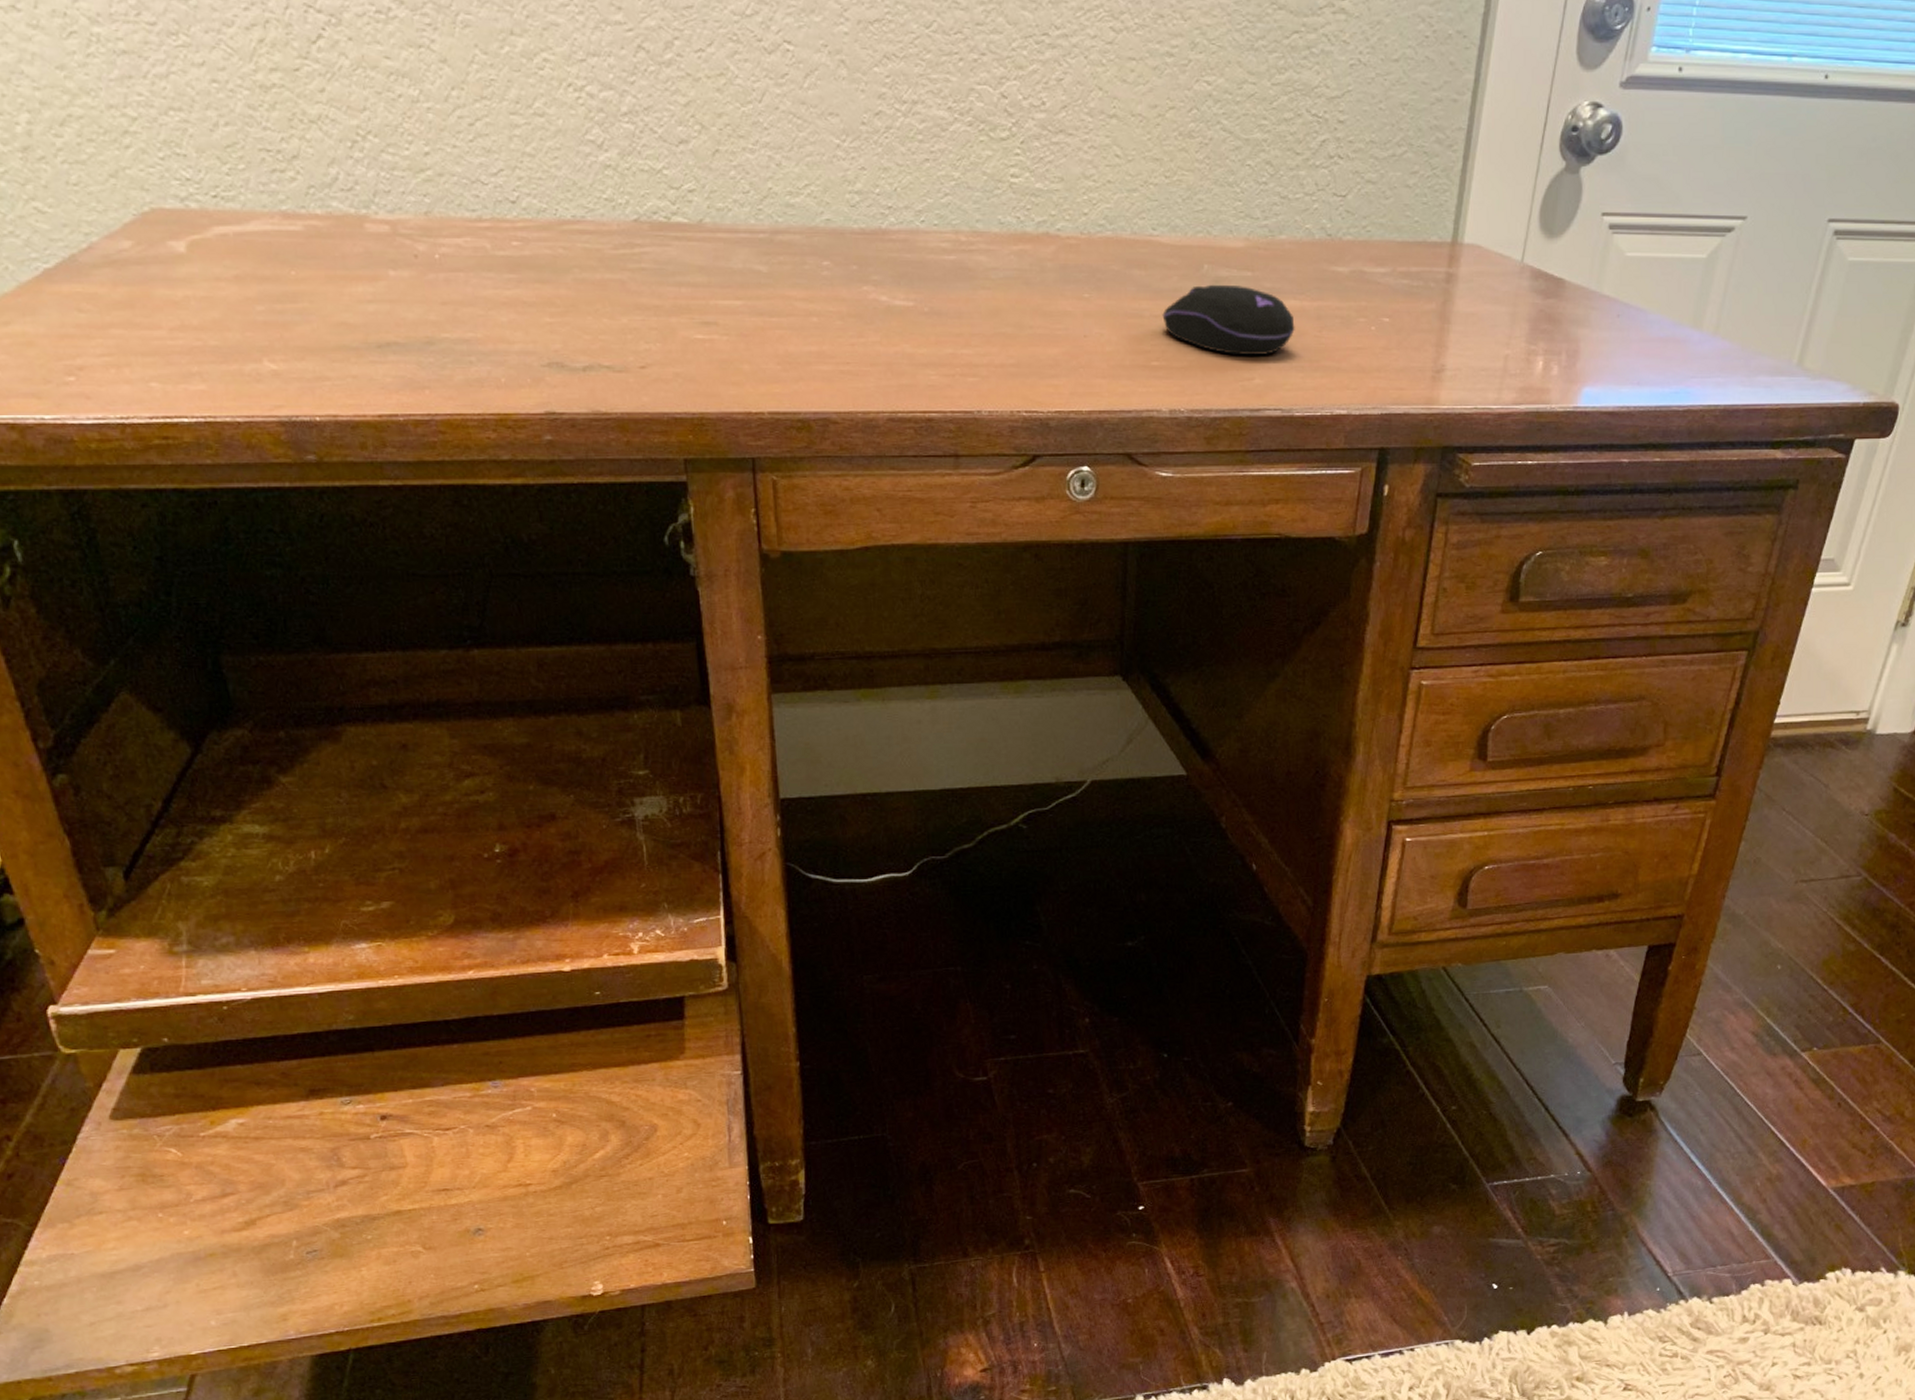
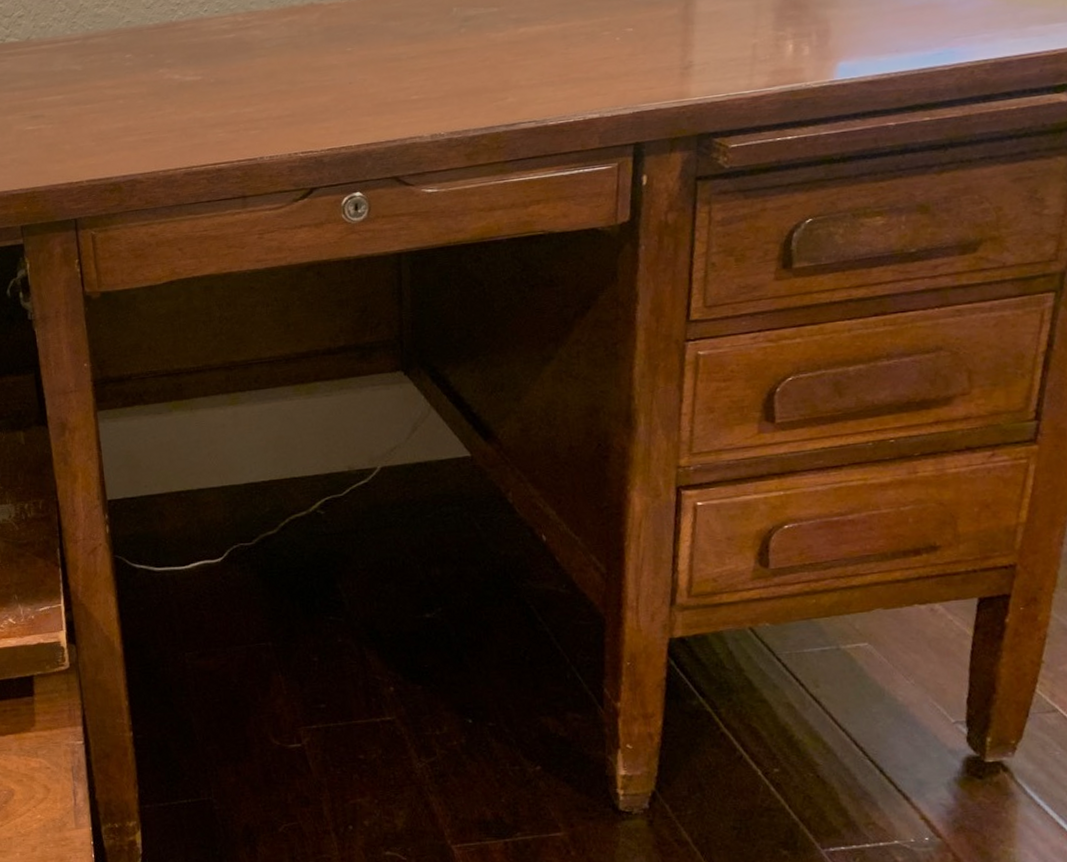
computer mouse: present [1162,284,1295,355] -> none [418,20,543,81]

